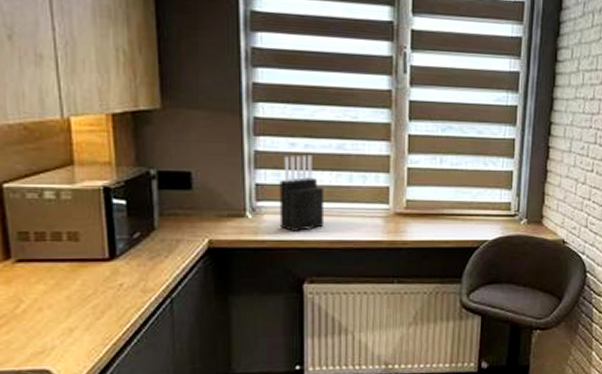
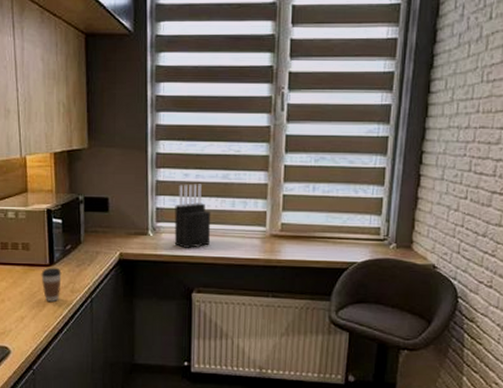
coffee cup: none [97,261,128,306] -> present [41,267,62,302]

